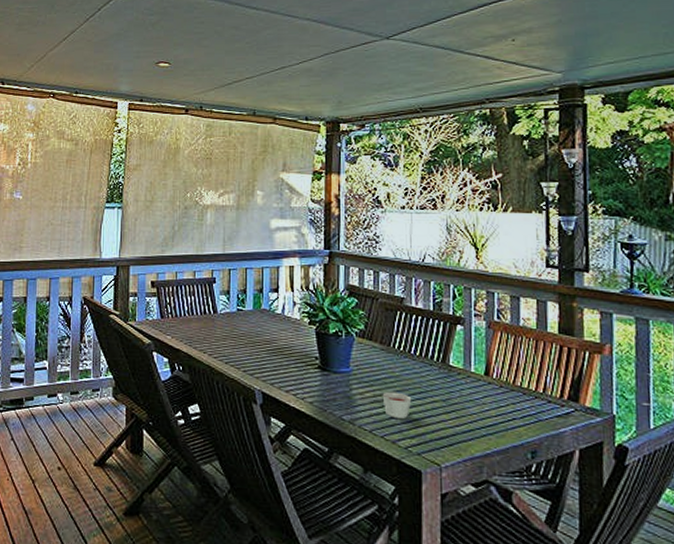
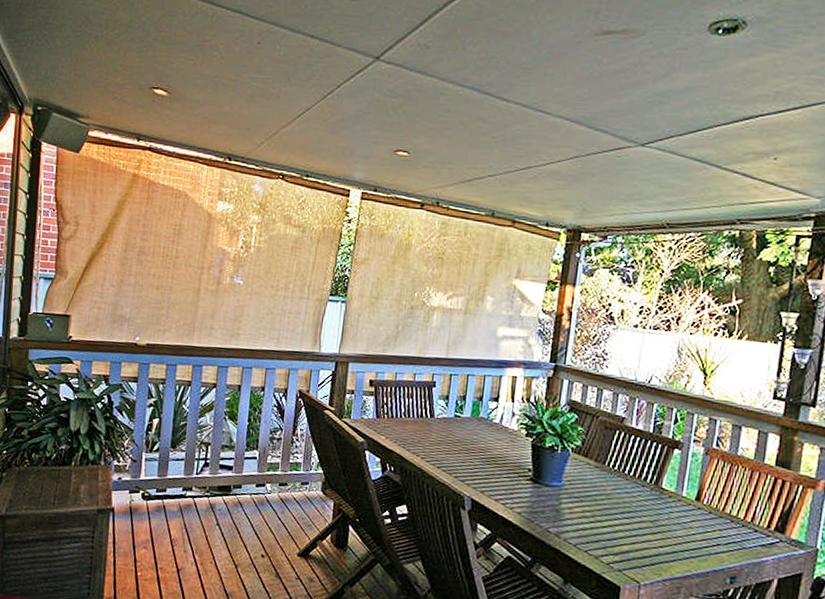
candle: present [382,391,412,418] -> none [590,508,620,536]

